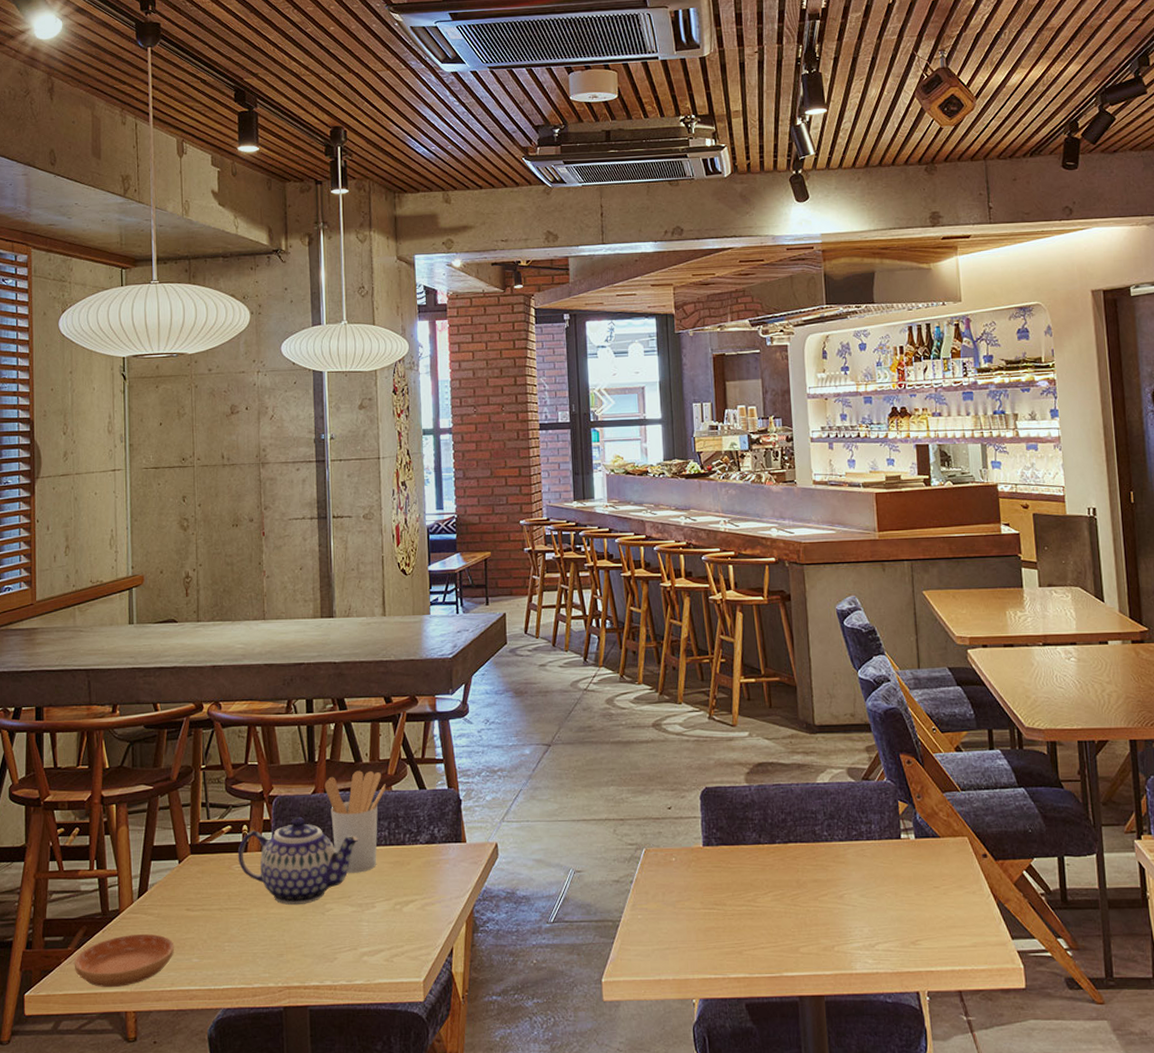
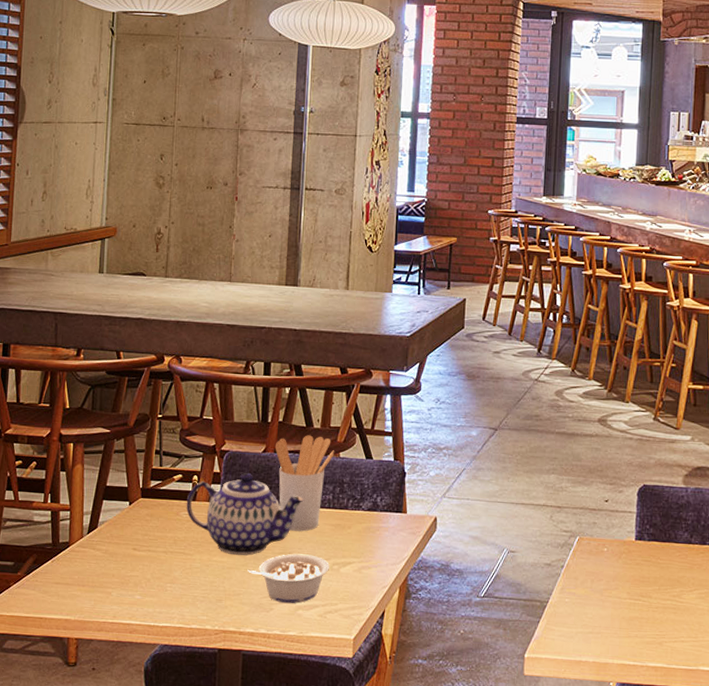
saucer: present [74,933,175,987] -> none [22,566,120,614]
legume: none [308,896,392,951] -> present [248,554,329,604]

